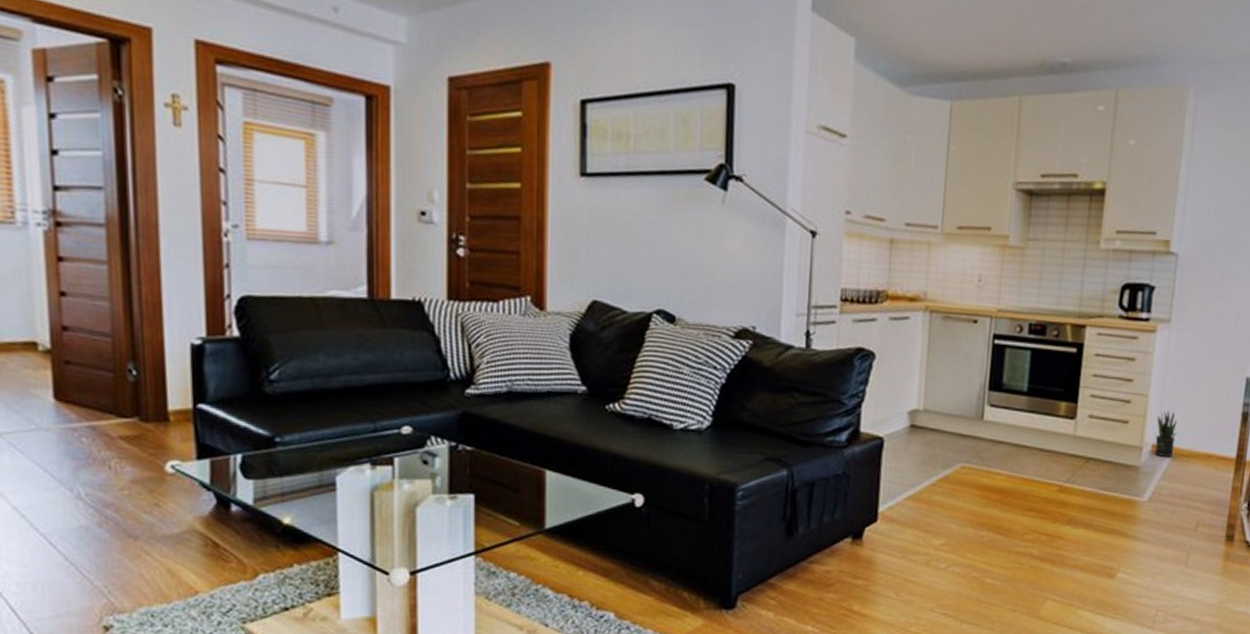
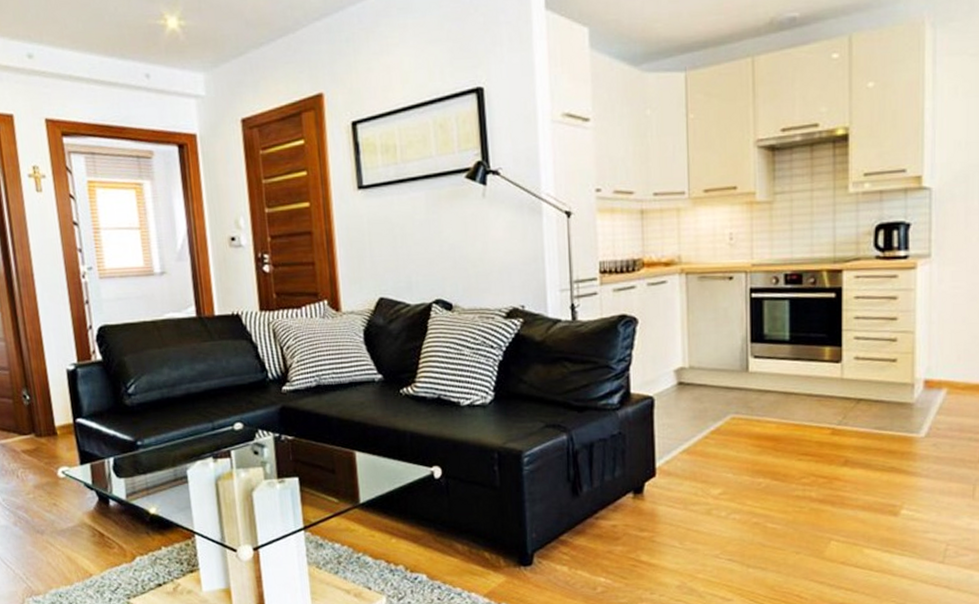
potted plant: present [1155,410,1178,457] -> none [926,345,950,391]

